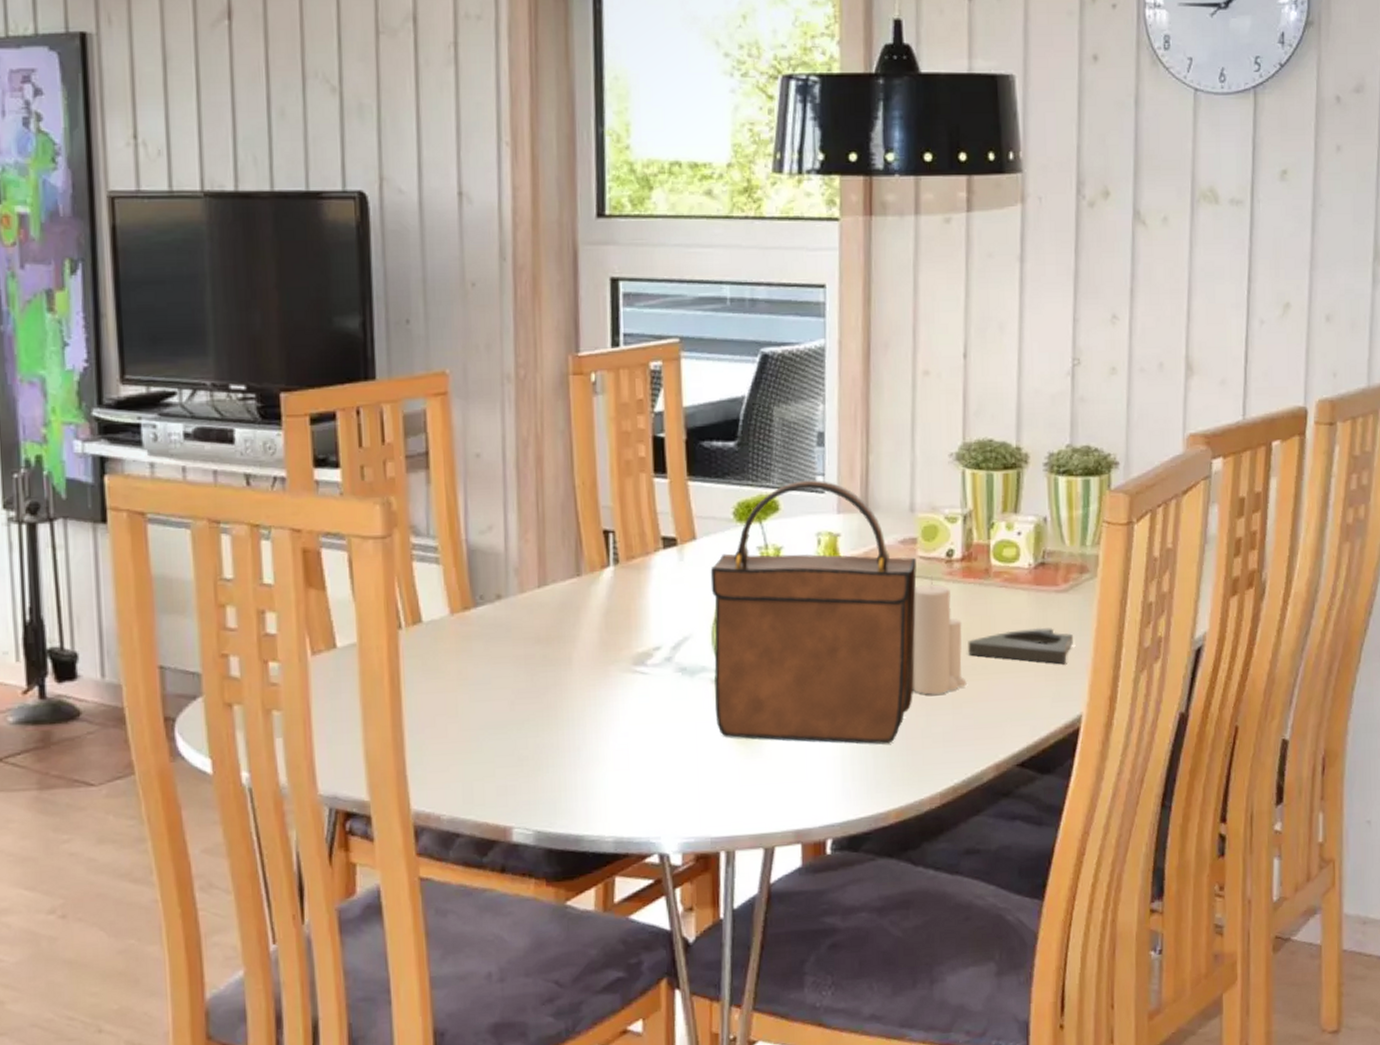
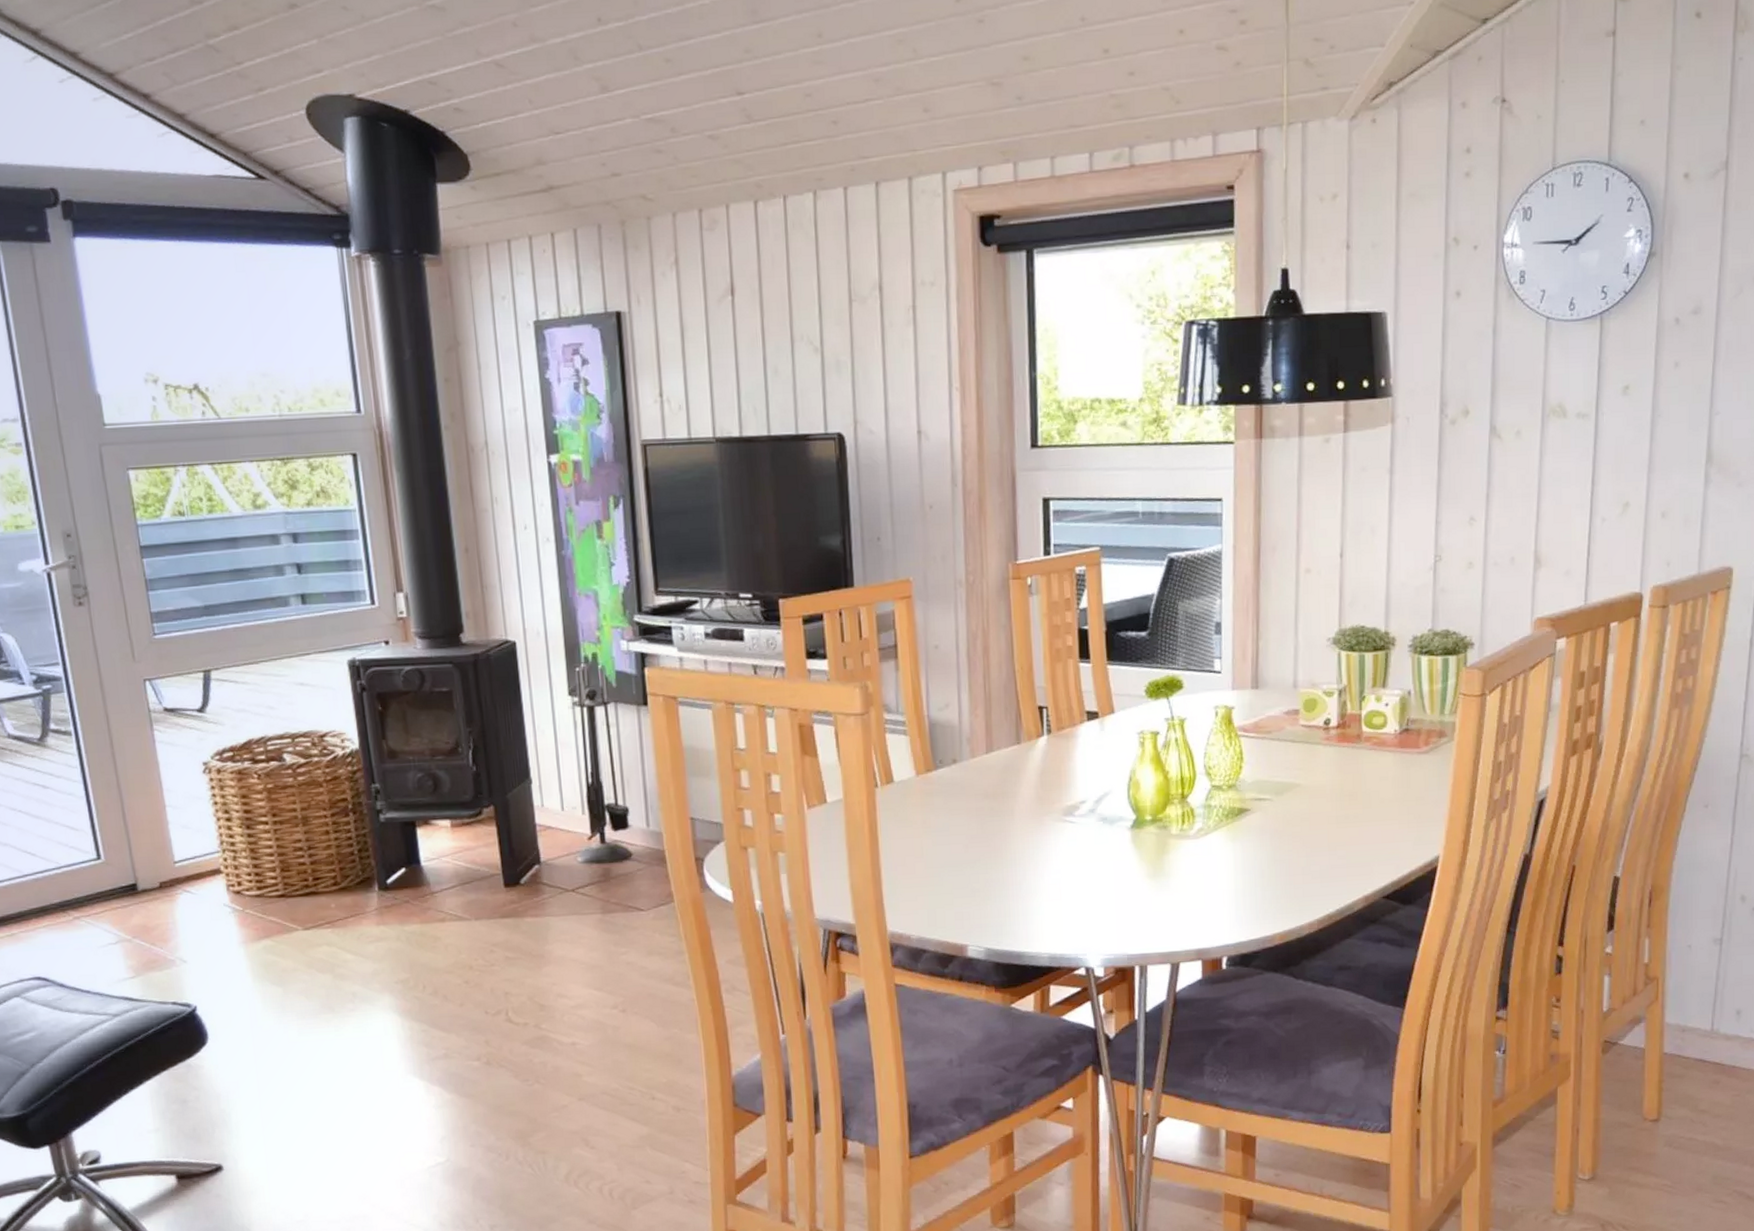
handbag: present [710,480,917,744] -> none [1126,662,1299,880]
candle: present [911,575,967,695] -> none [1294,740,1341,840]
napkin holder: present [967,627,1074,664] -> none [1341,783,1433,813]

